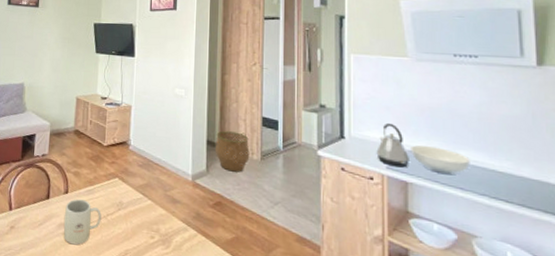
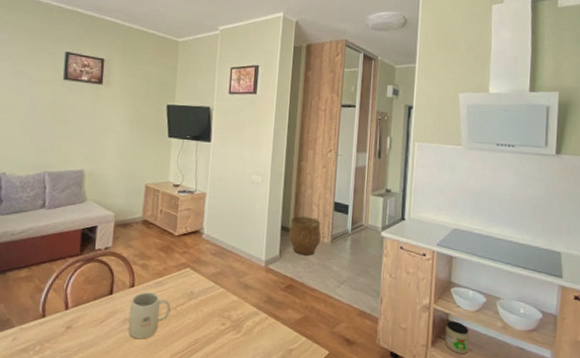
kettle: present [376,122,409,168] -> none [430,205,456,244]
bowl: present [411,145,470,176] -> none [457,224,501,249]

